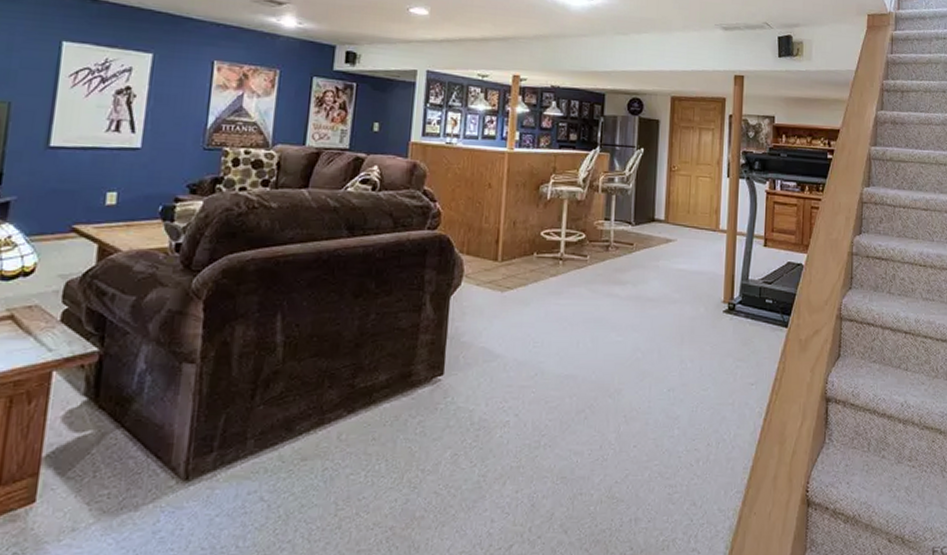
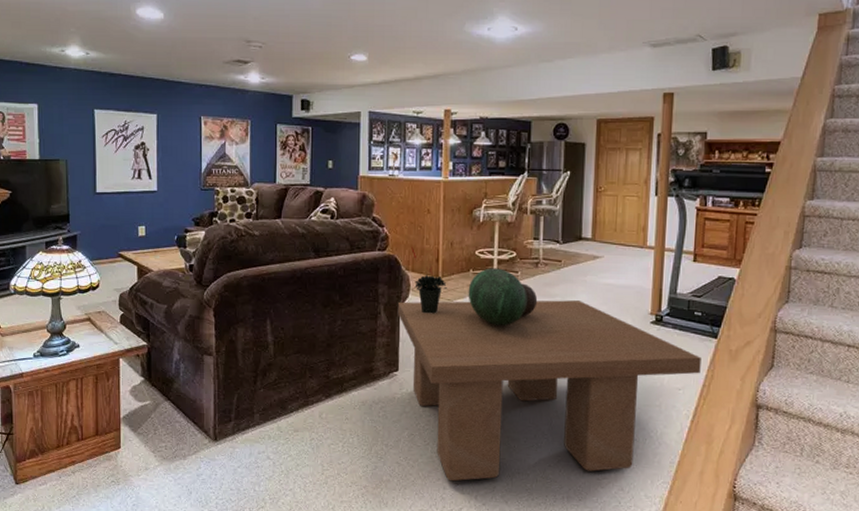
coffee table: none [446,287,773,511] -> present [397,300,701,482]
potted plant: none [467,225,507,305] -> present [411,246,447,314]
decorative bowl: none [530,251,607,317] -> present [468,268,538,326]

